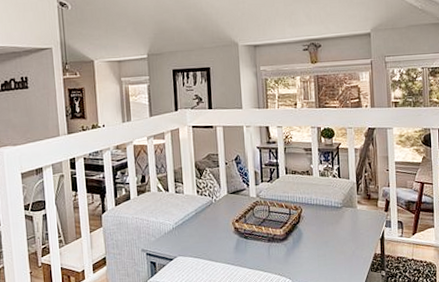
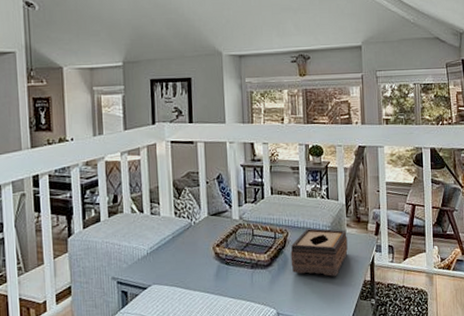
tissue box: none [304,205,359,250] -> present [290,228,348,276]

